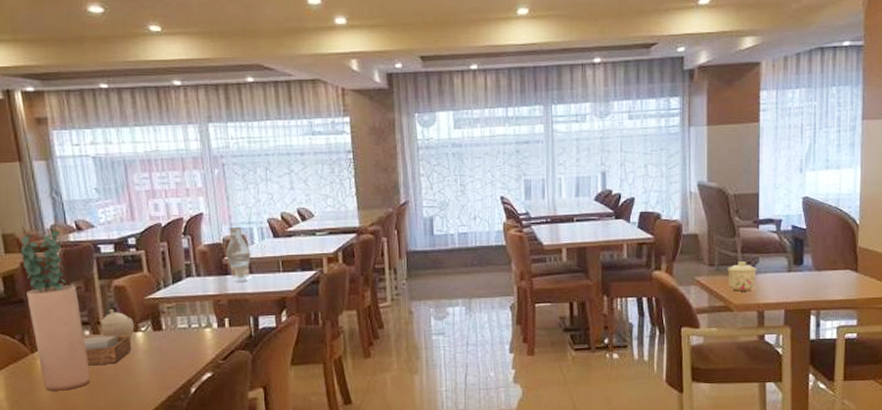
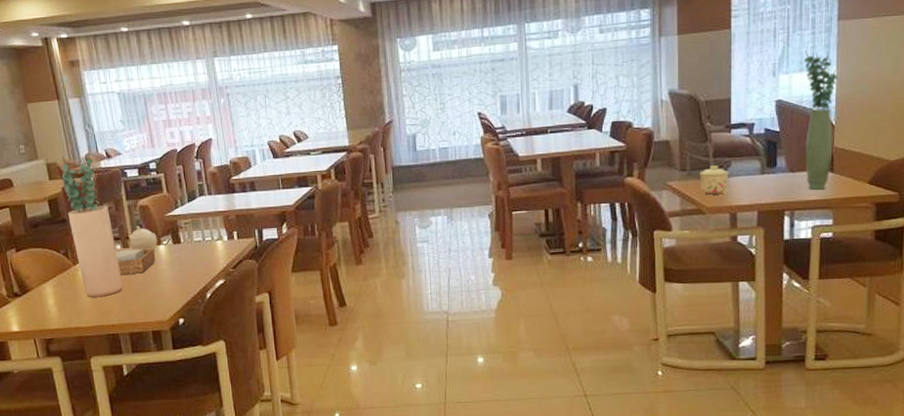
vase: present [226,226,251,282] -> none [232,149,255,199]
vase: none [829,148,862,289] -> present [803,51,838,190]

